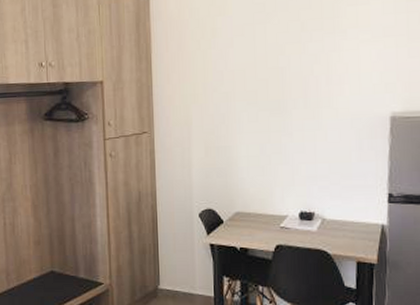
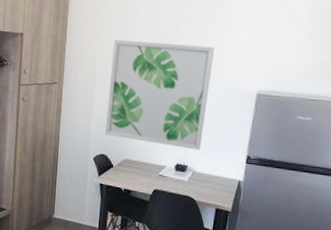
wall art: none [207,68,330,193] -> present [105,39,214,150]

